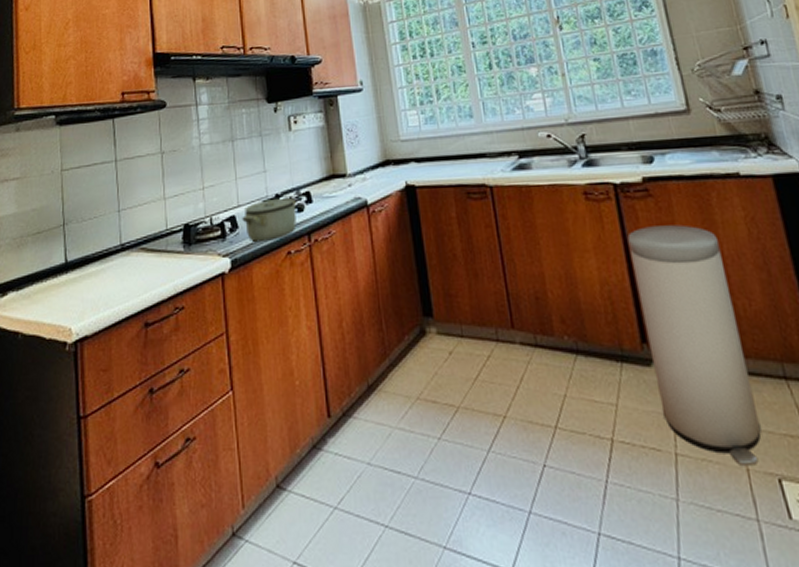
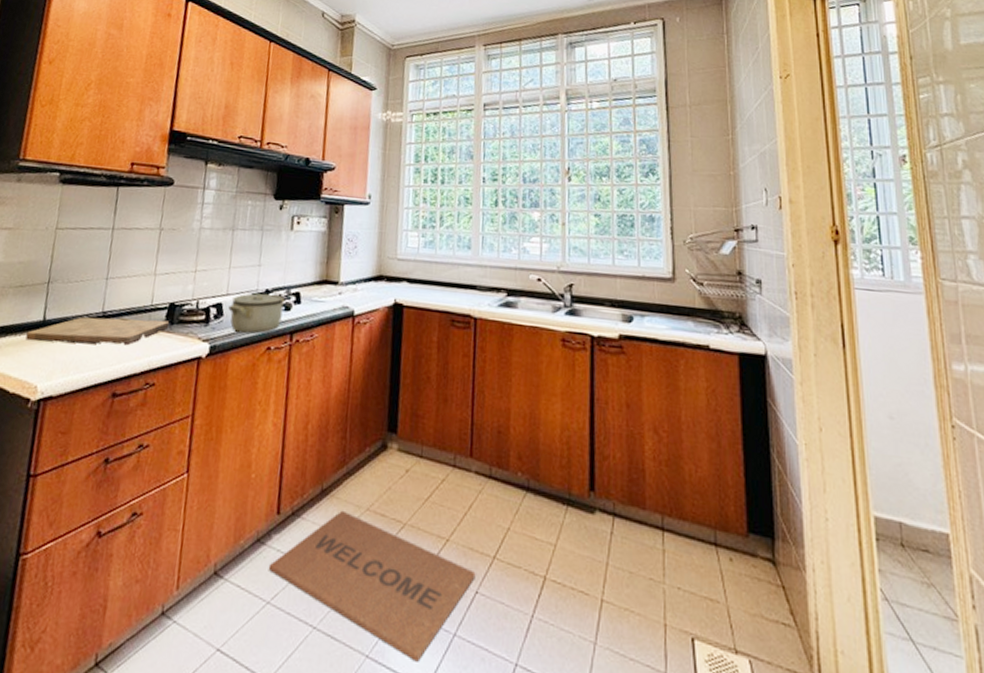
cutting board: none [52,242,188,285] -> present [25,317,170,346]
doormat: none [329,403,541,546] -> present [268,510,476,662]
pedal bin: present [627,225,761,467] -> none [594,381,685,622]

